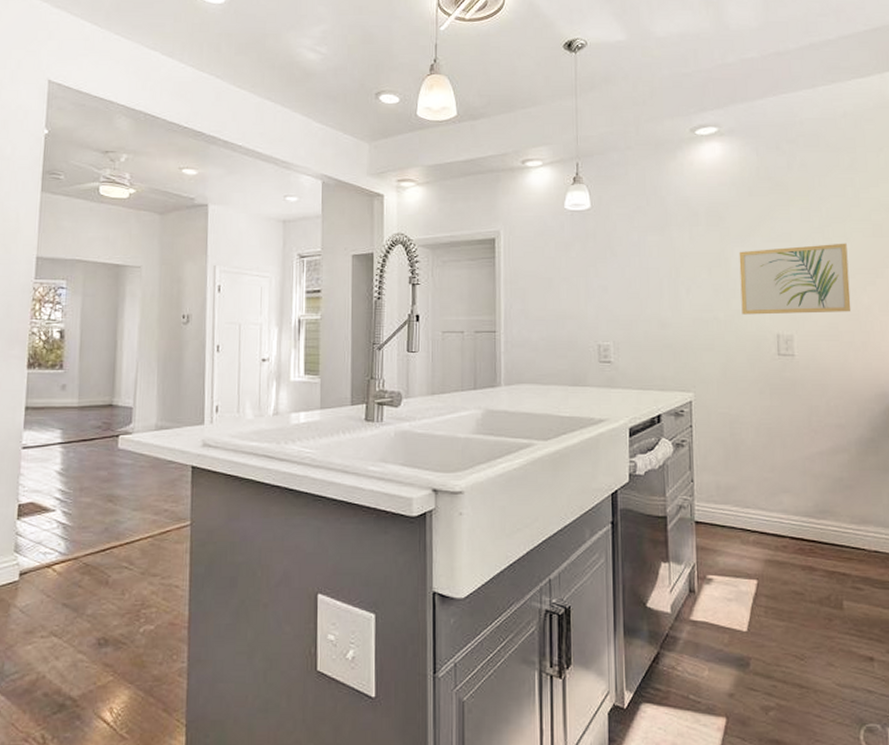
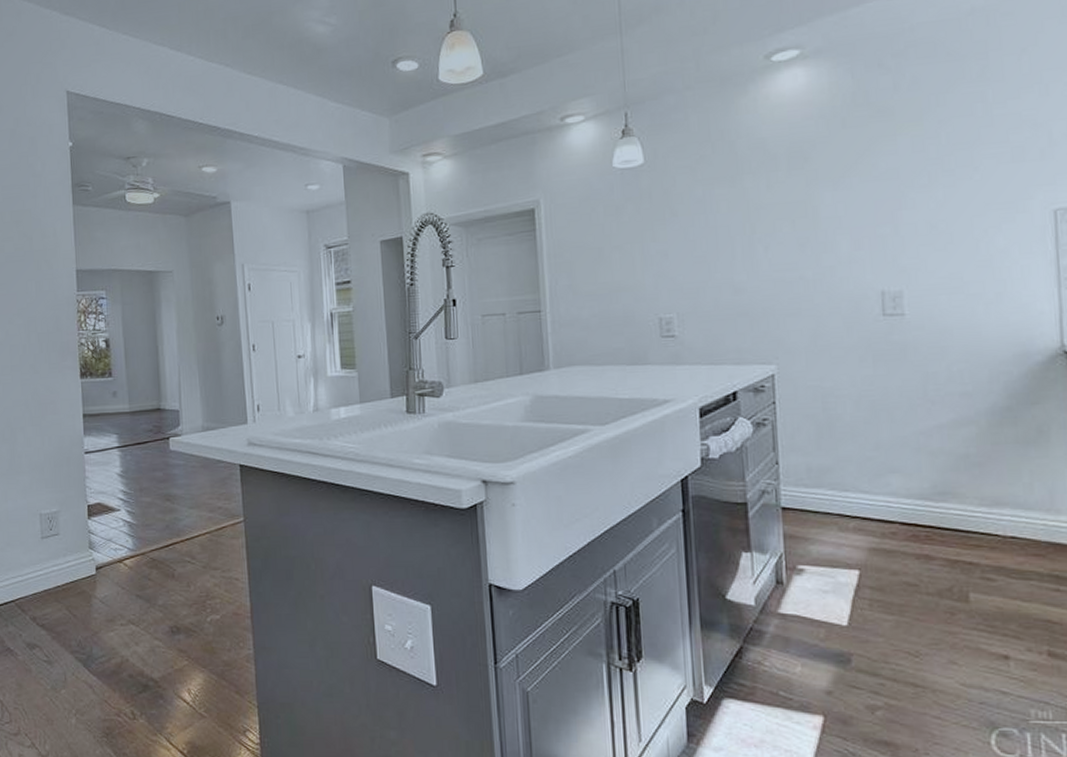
wall art: present [739,243,851,315] -> none [830,173,981,271]

